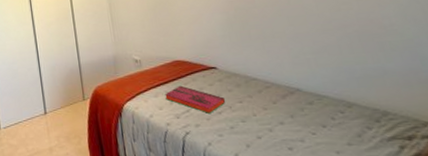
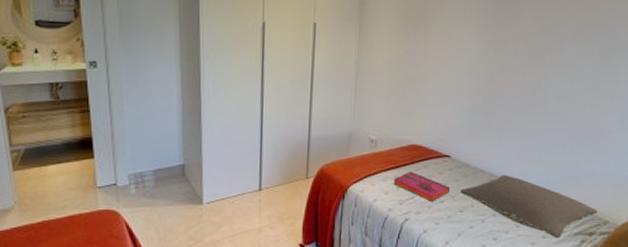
pillow: none [236,80,410,145] -> present [460,174,598,239]

